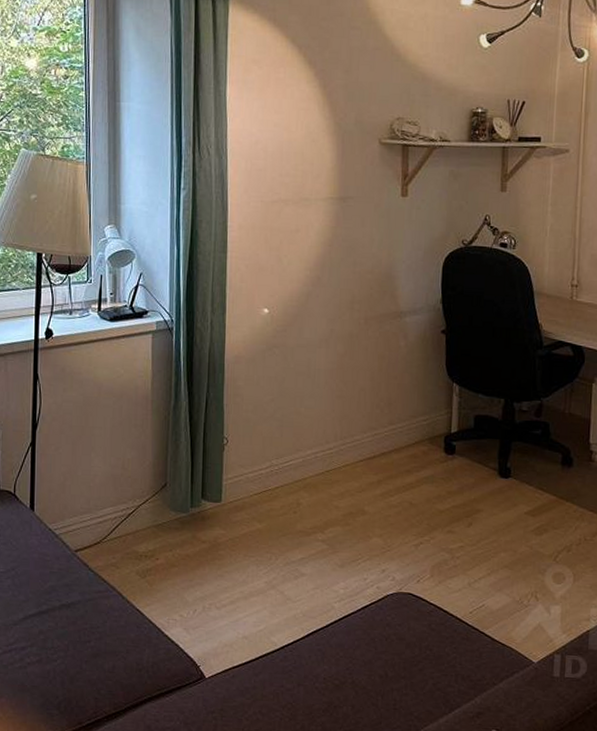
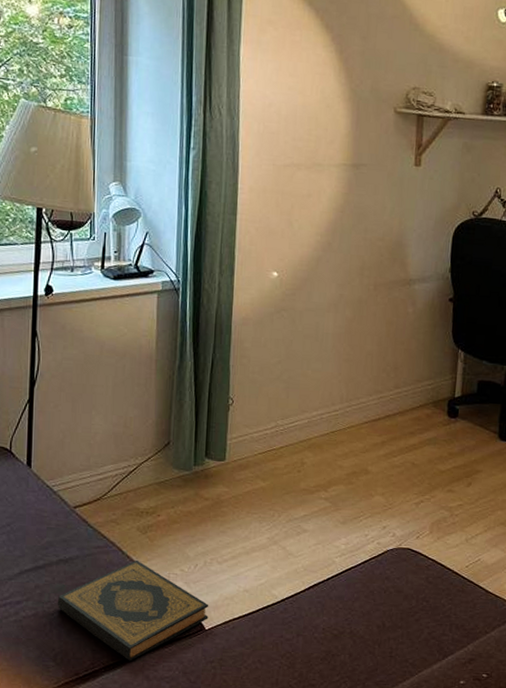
hardback book: none [60,604,209,710] -> present [57,559,209,661]

